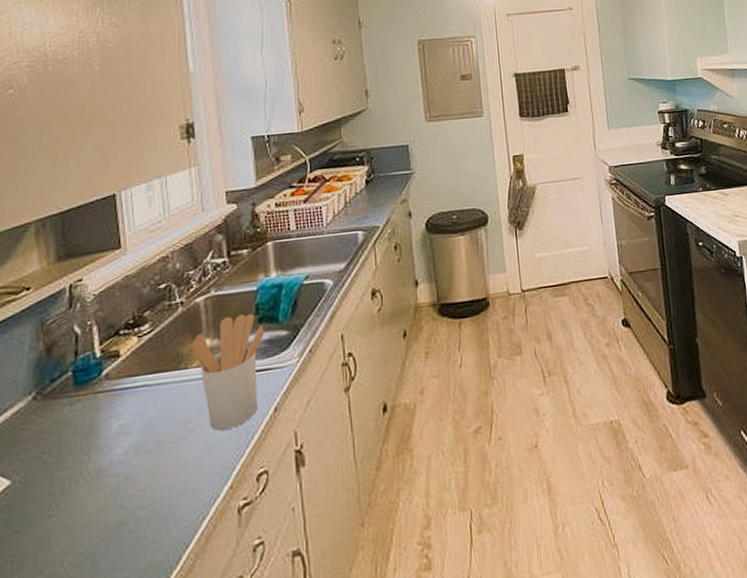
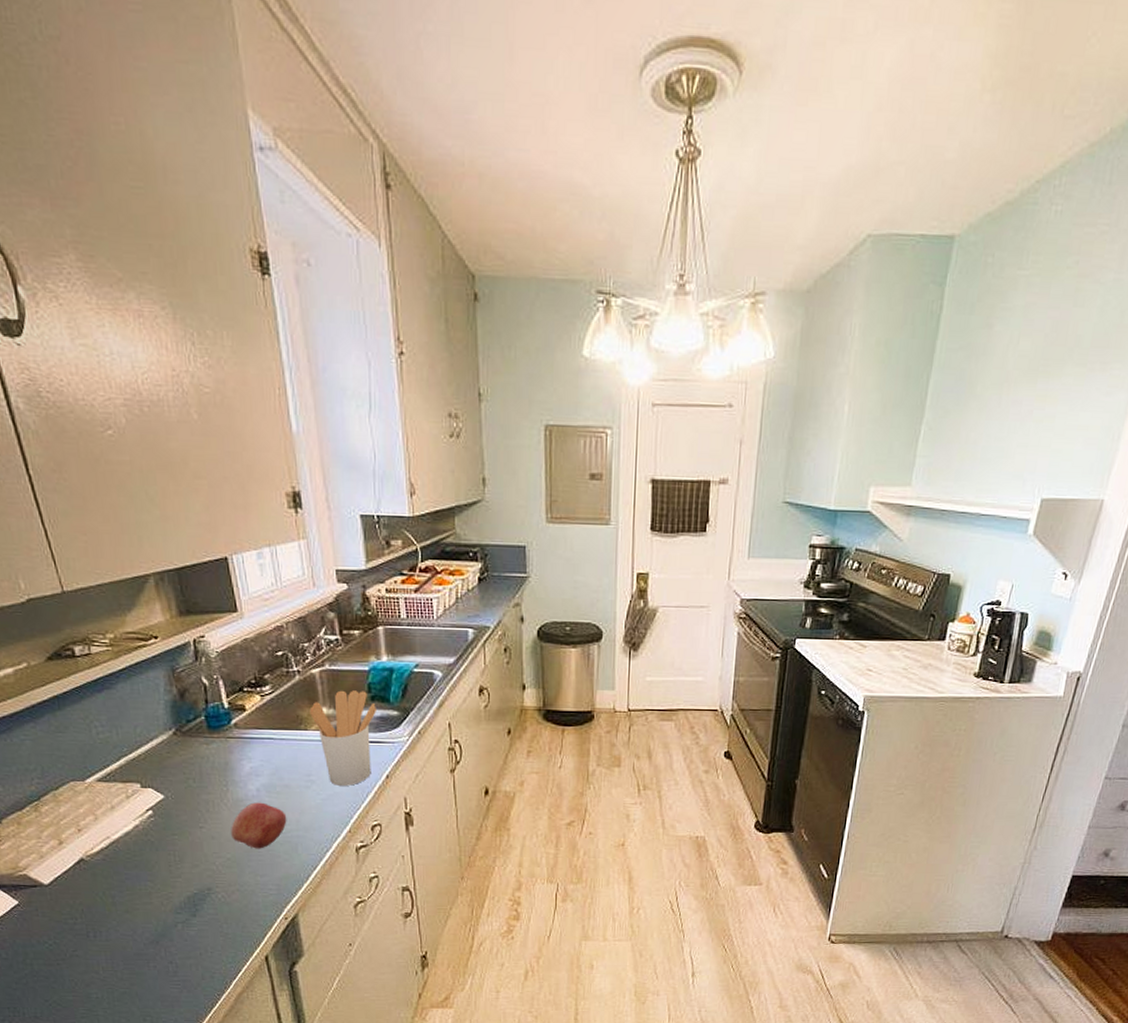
fruit: none [88,468,158,534] -> present [231,802,287,849]

